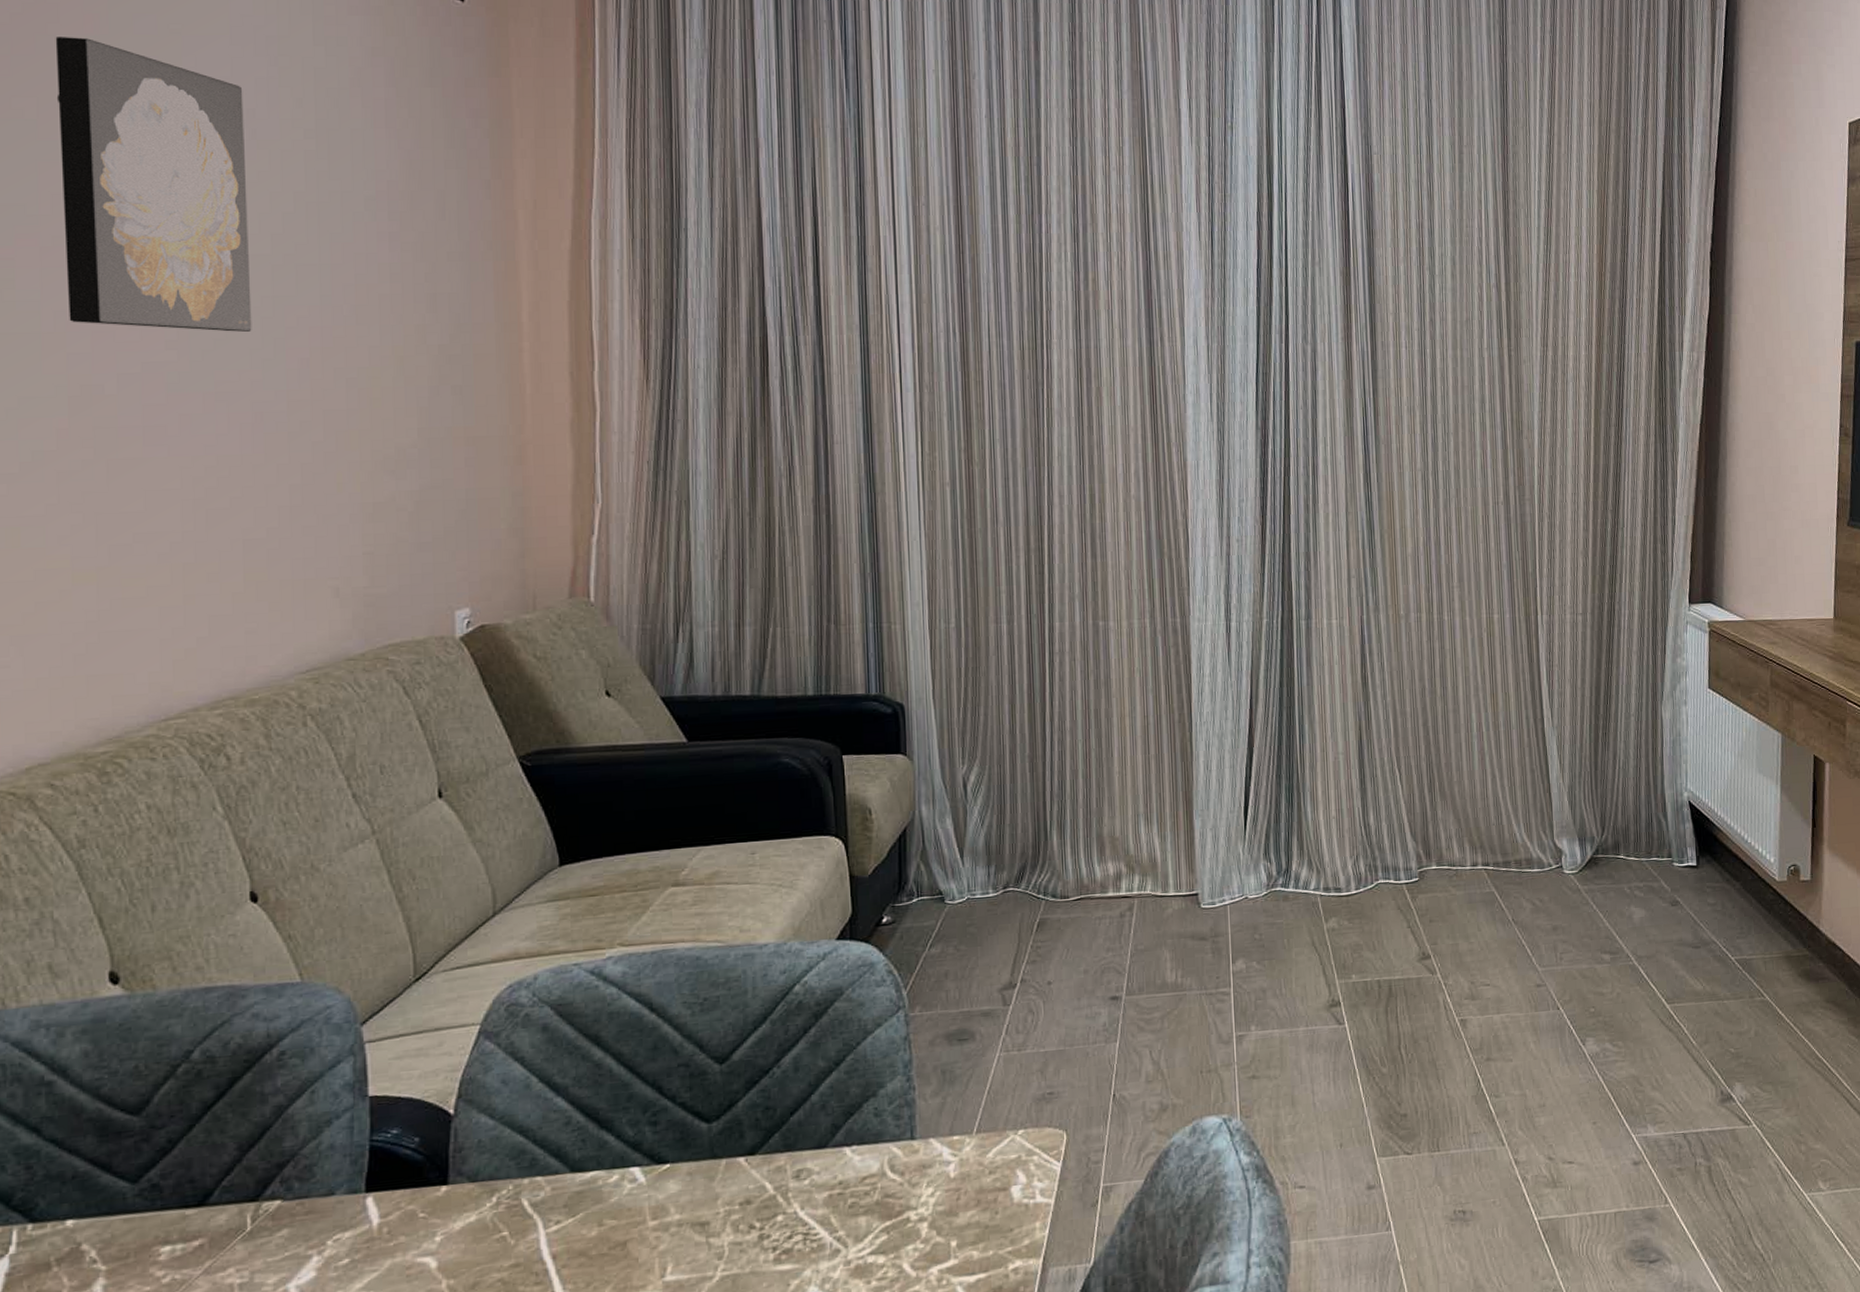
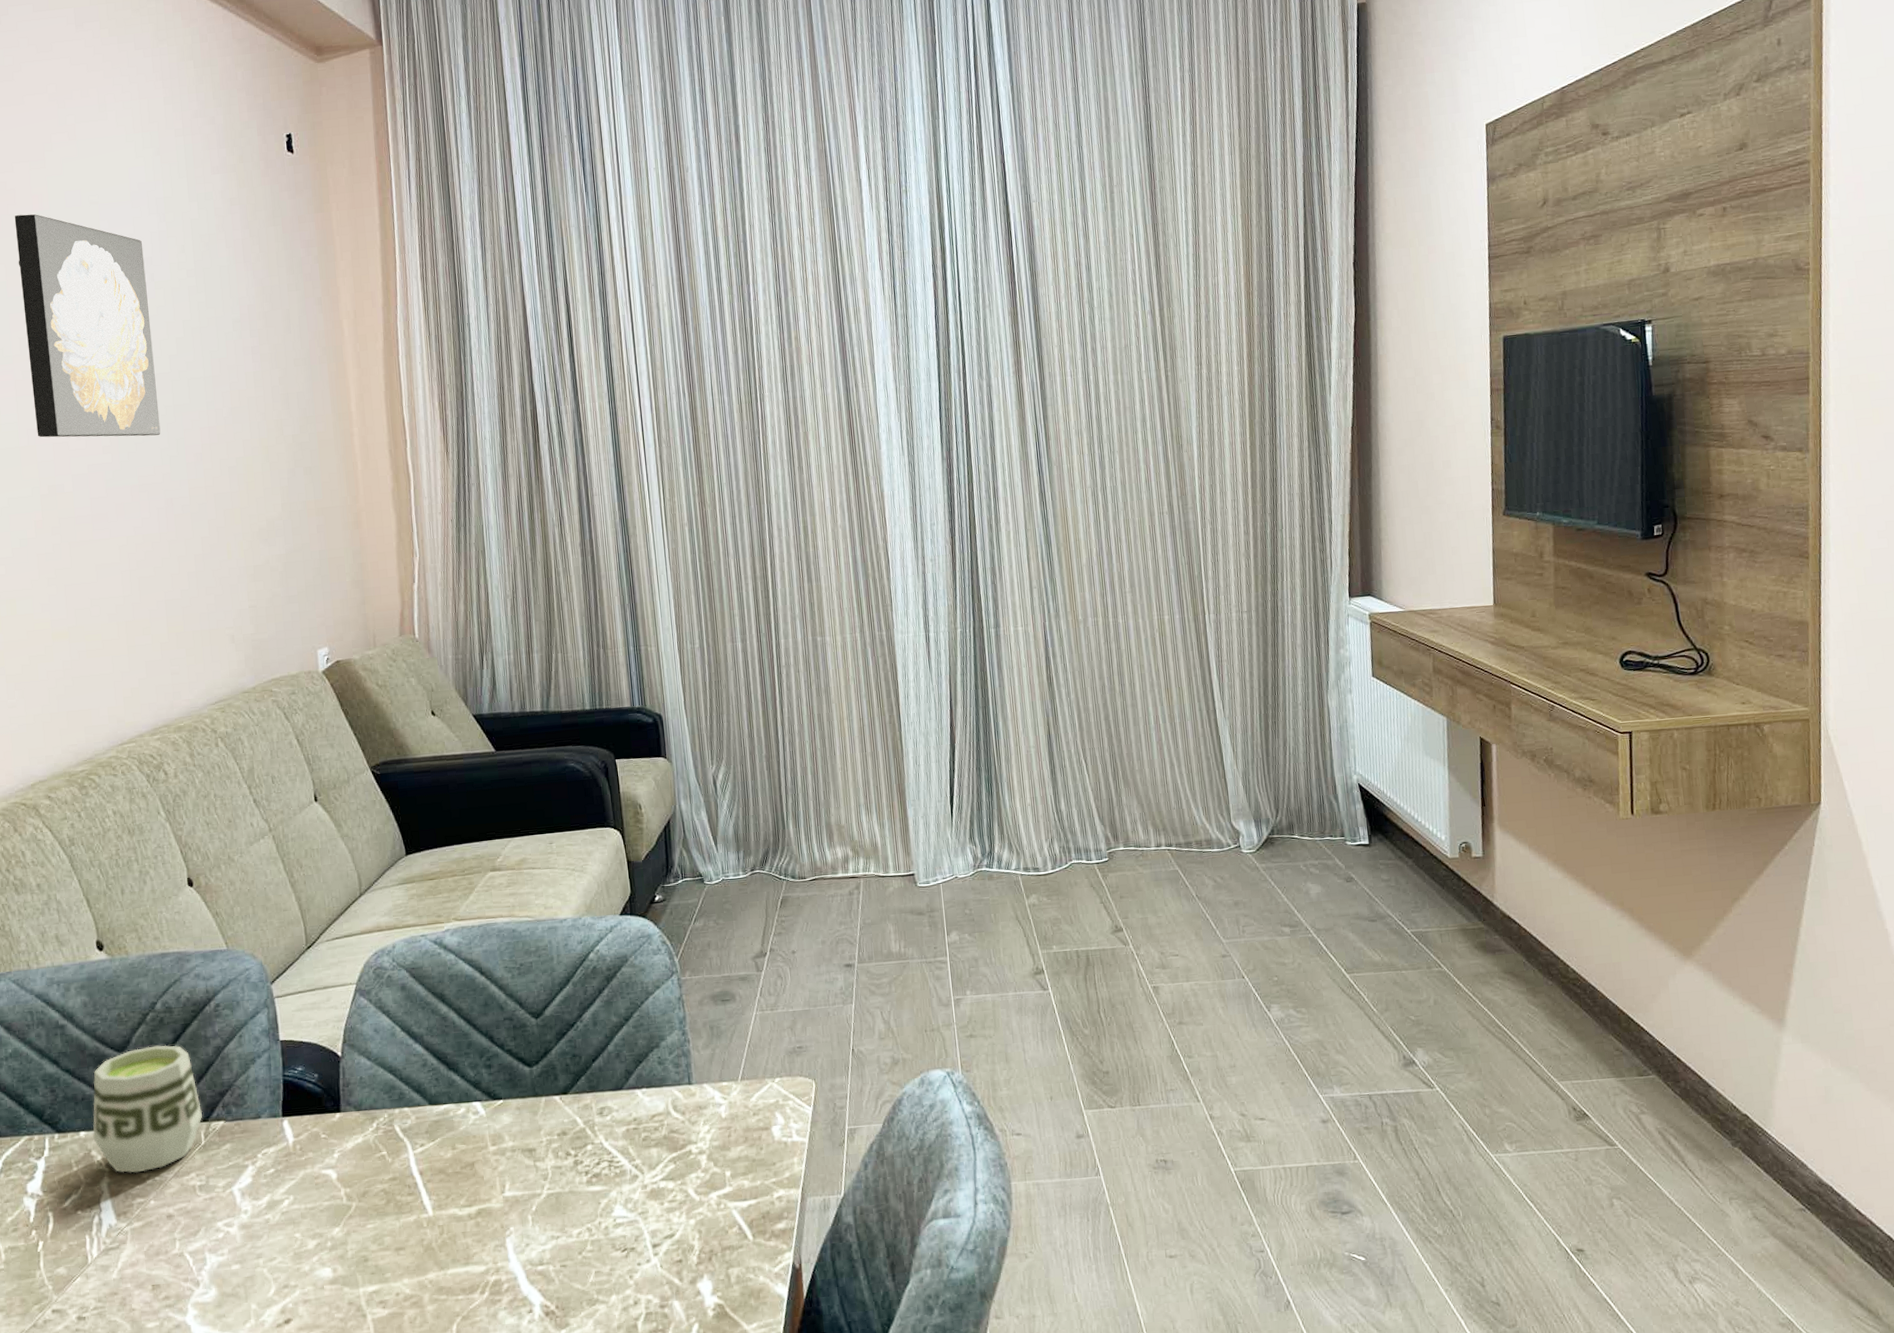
cup: none [85,1104,250,1272] -> present [93,1045,202,1174]

